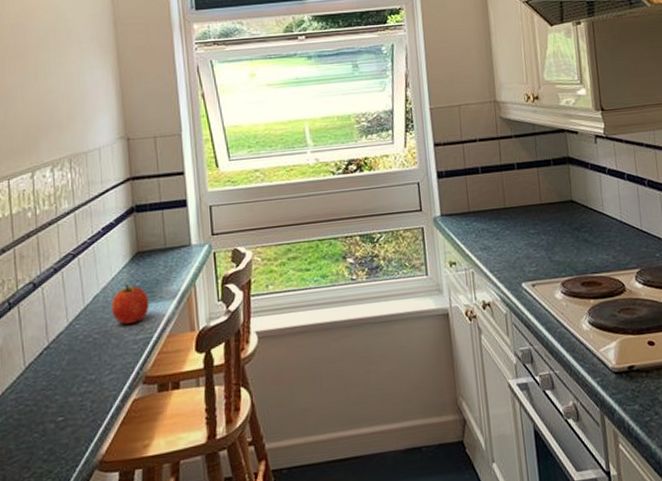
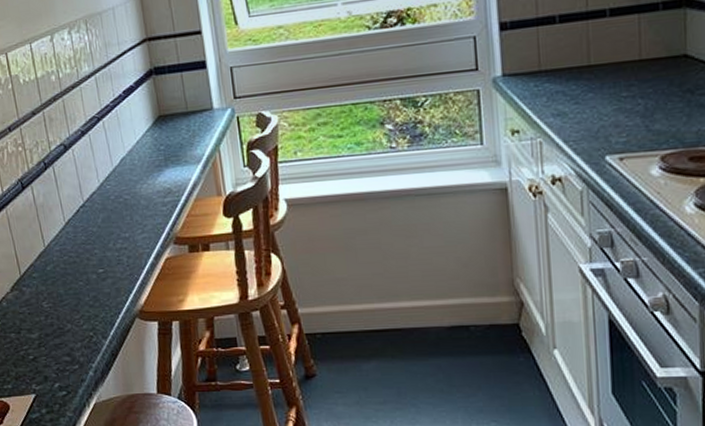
apple: present [111,285,150,324] -> none [138,148,175,187]

